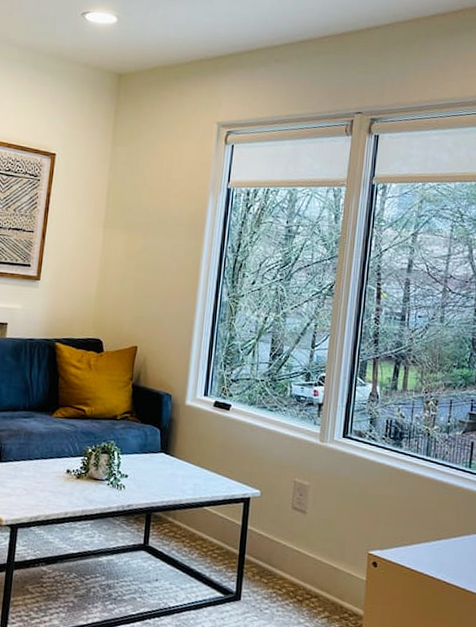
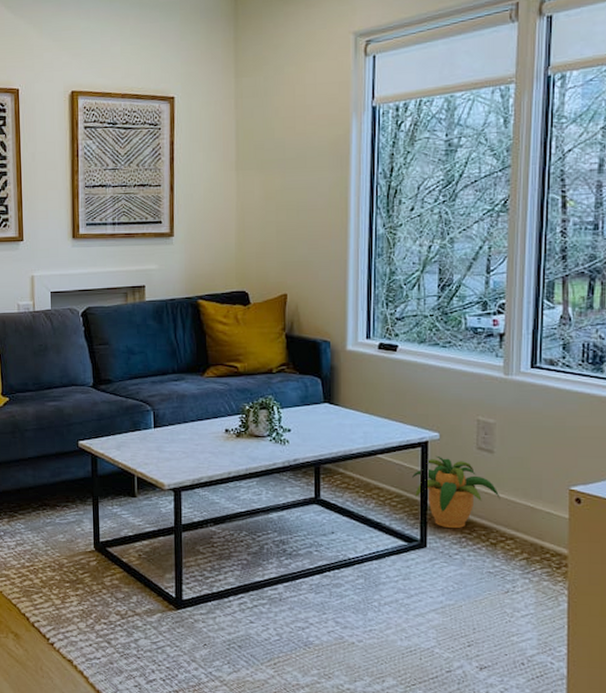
potted plant: none [233,512,309,584] -> present [412,455,500,529]

